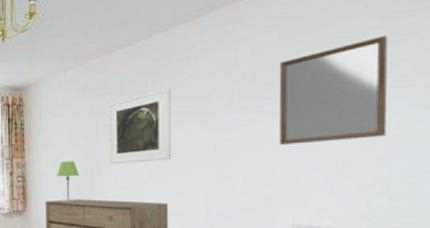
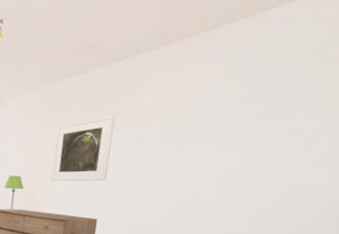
home mirror: present [279,36,388,145] -> none [204,80,325,176]

